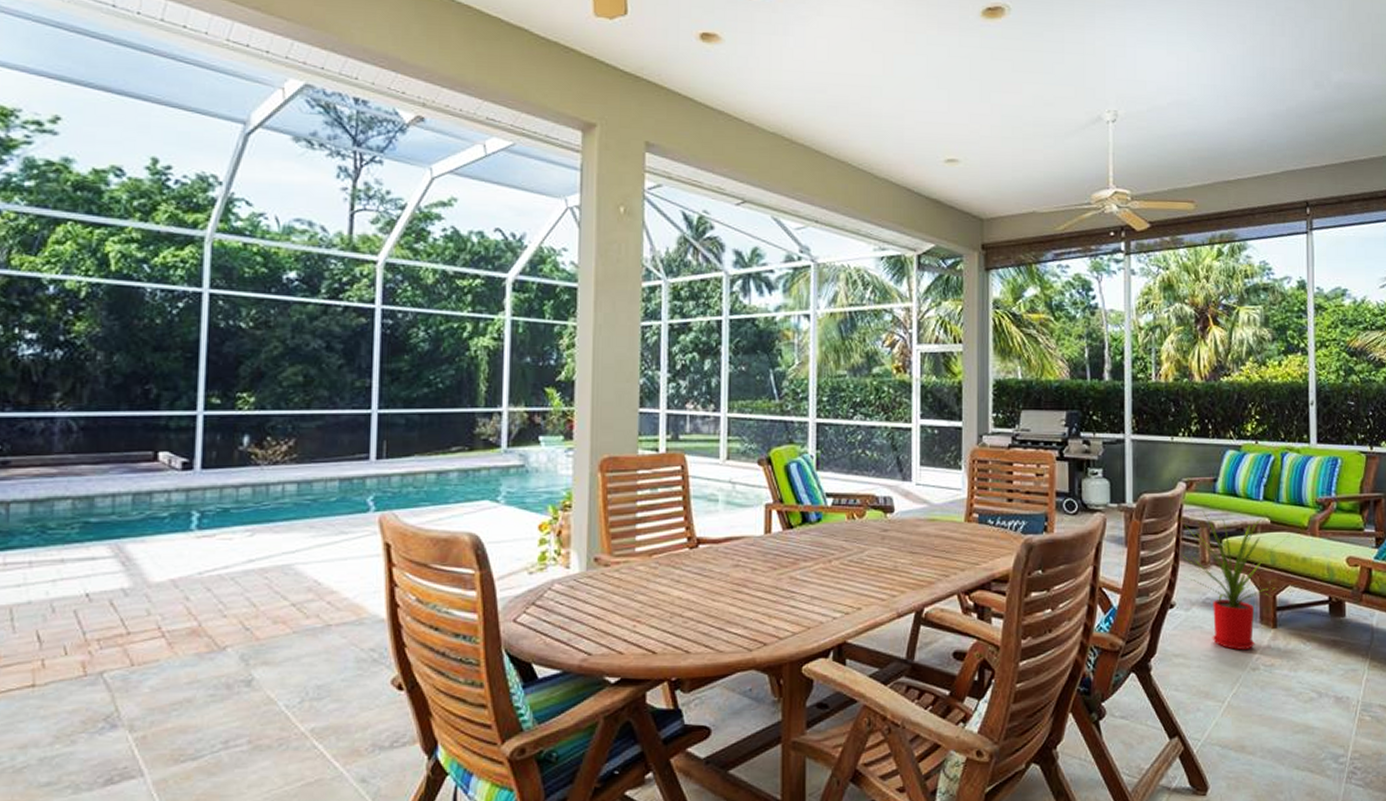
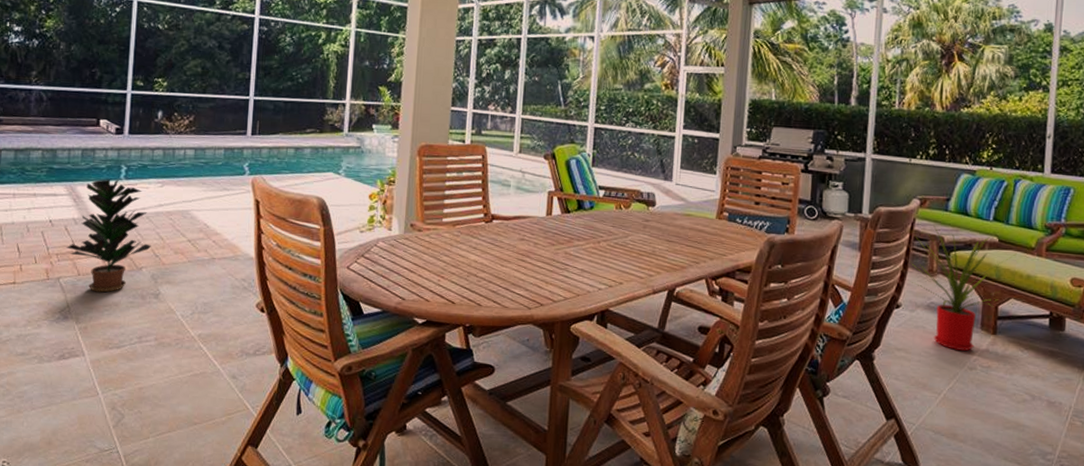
potted plant: none [112,531,238,687] -> present [66,179,151,293]

